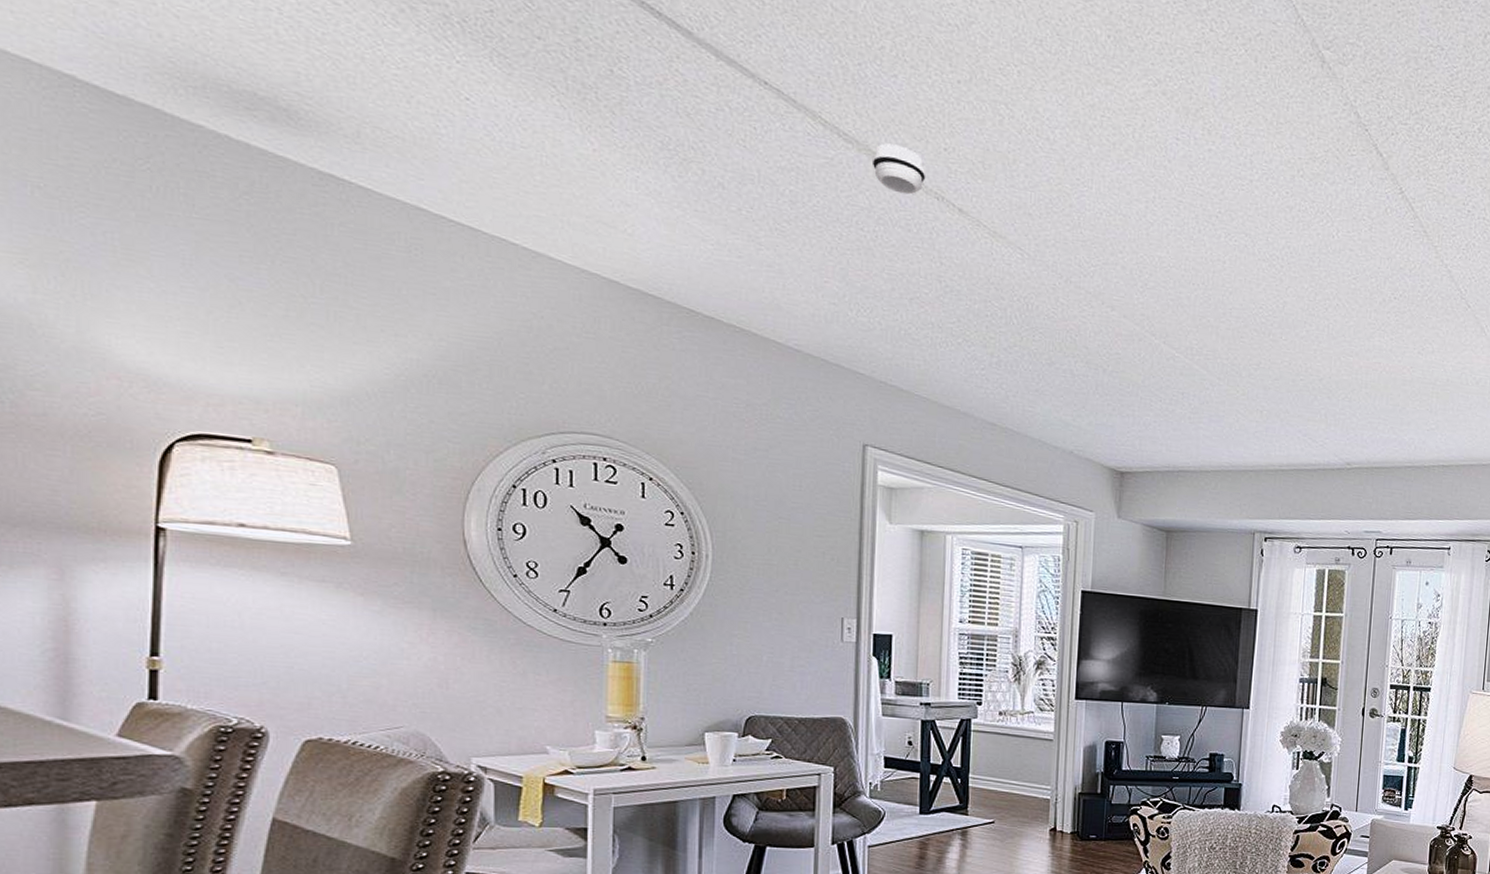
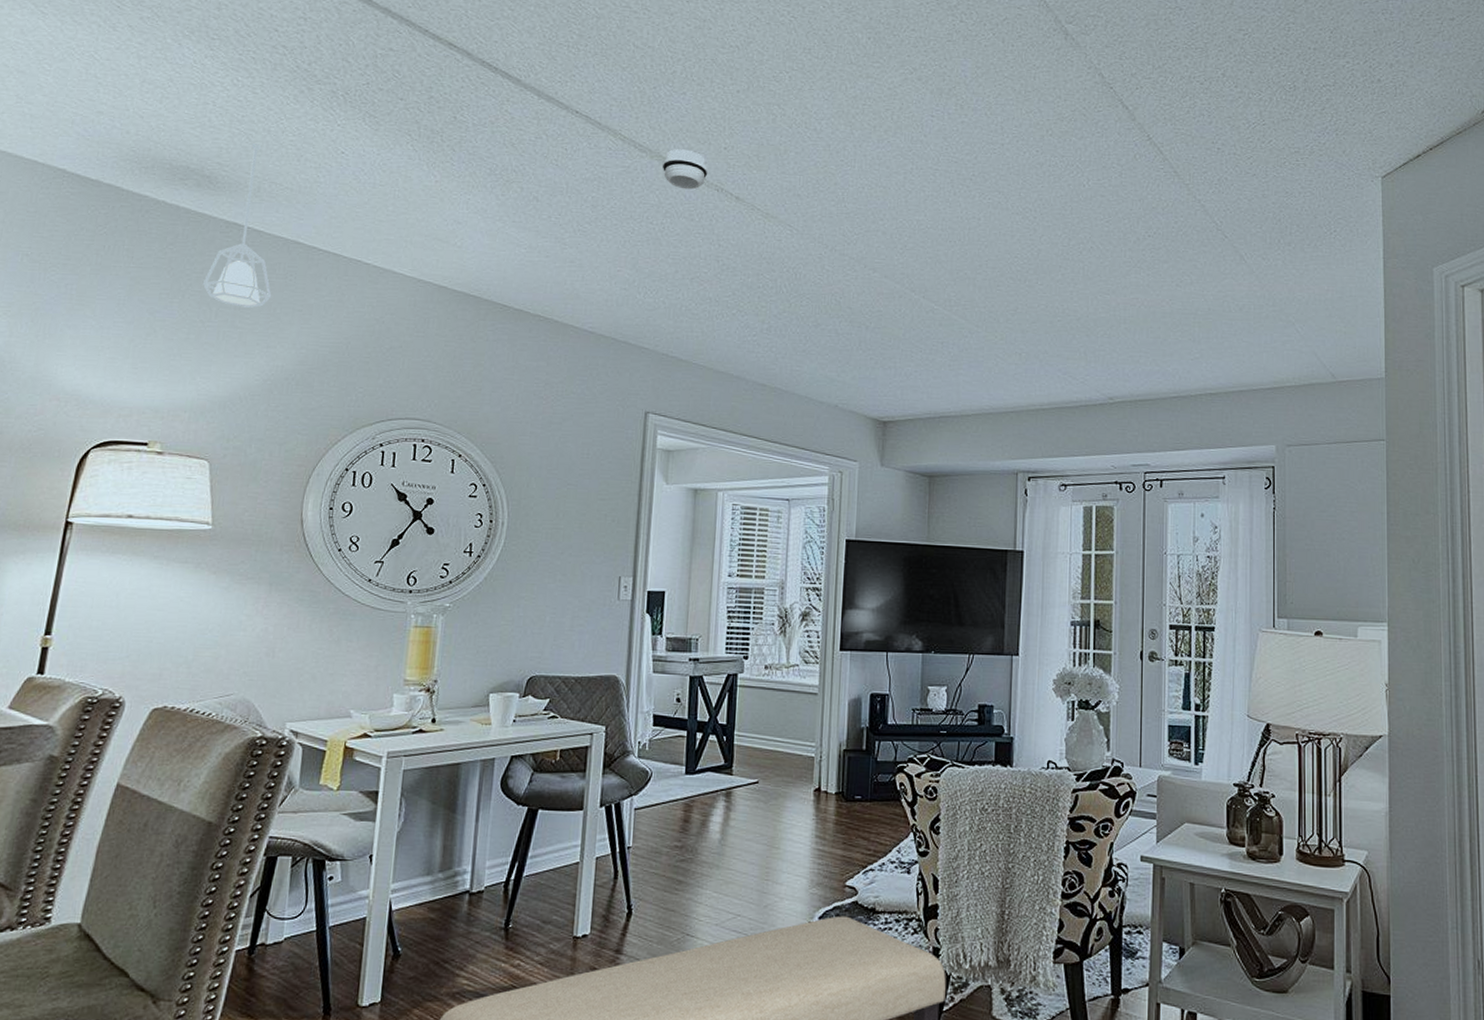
pendant lamp: none [297,72,393,285] -> present [202,143,272,308]

